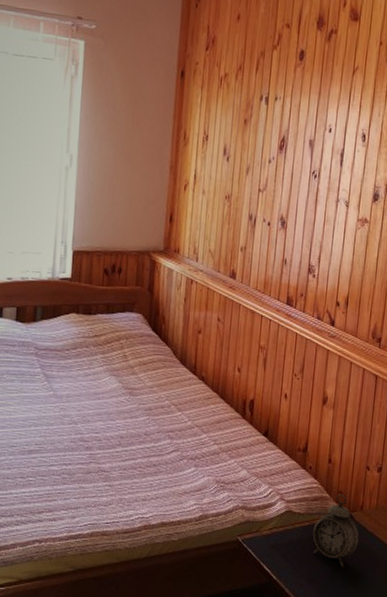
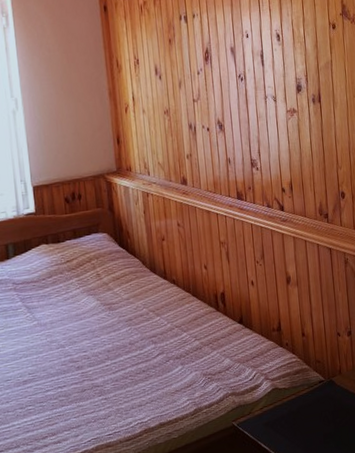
alarm clock: present [312,494,359,568] -> none [300,363,343,431]

